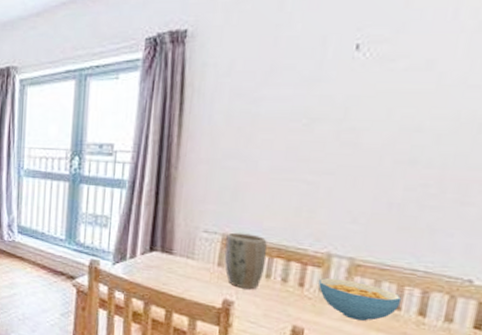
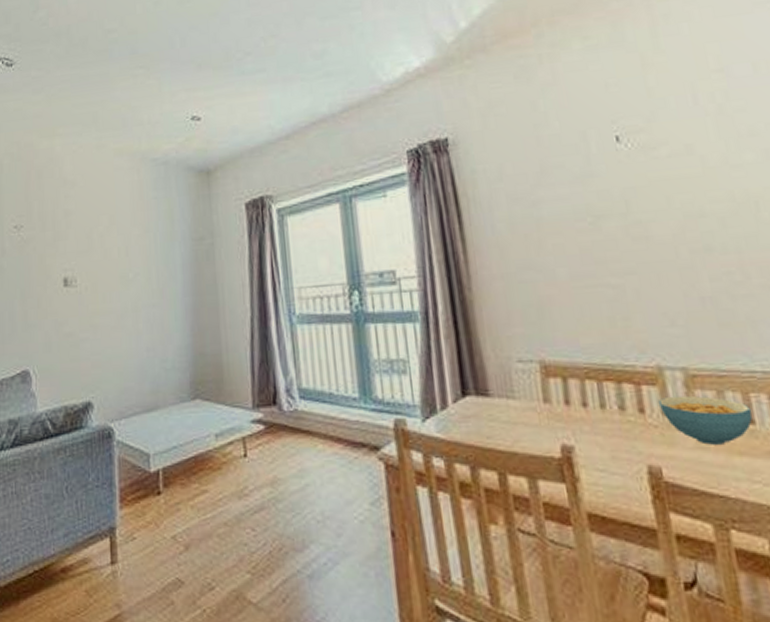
plant pot: present [224,232,267,290] -> none [544,356,597,427]

